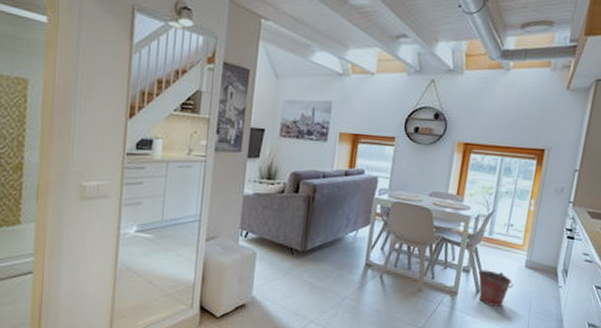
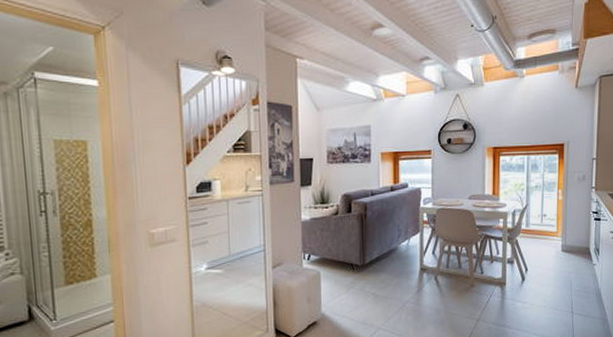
bucket: present [478,269,514,308] -> none [522,258,554,291]

